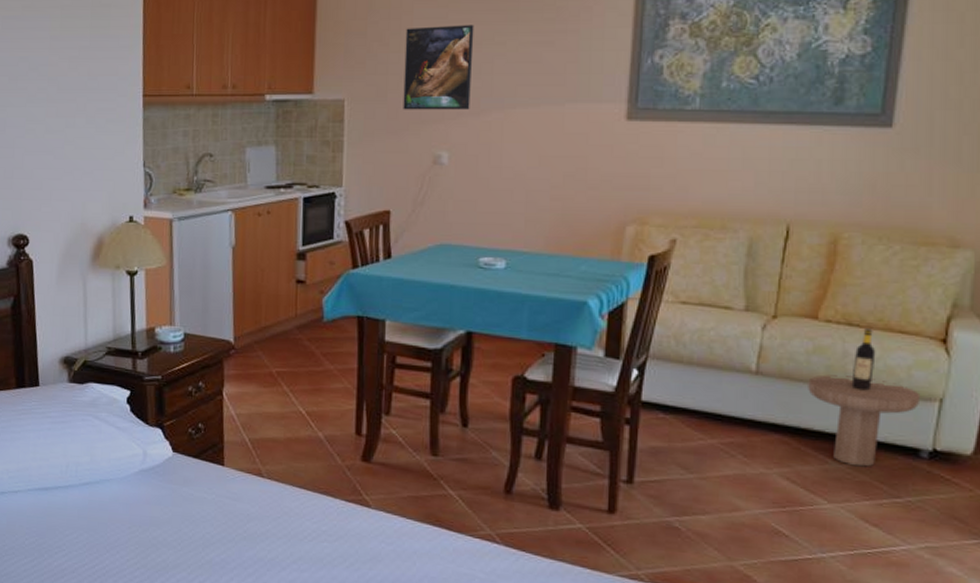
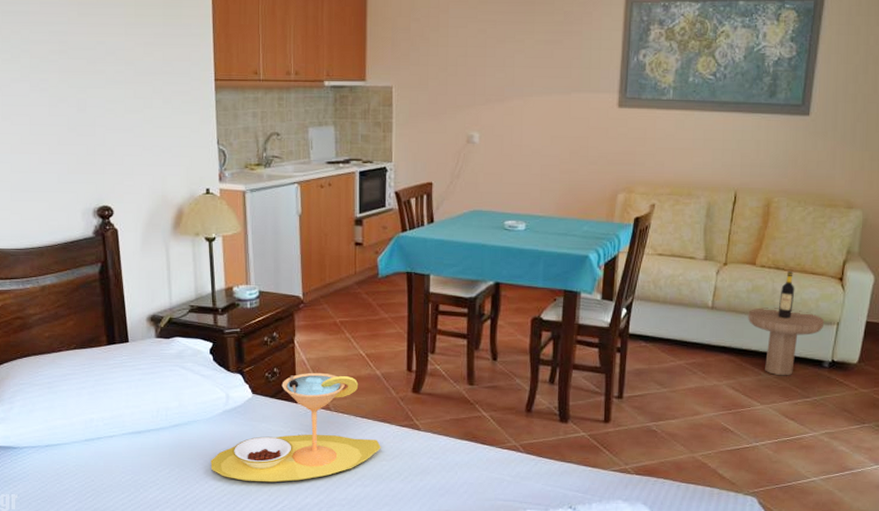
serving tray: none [123,430,322,559] -> present [210,372,381,483]
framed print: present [403,24,474,110] -> none [441,24,499,98]

